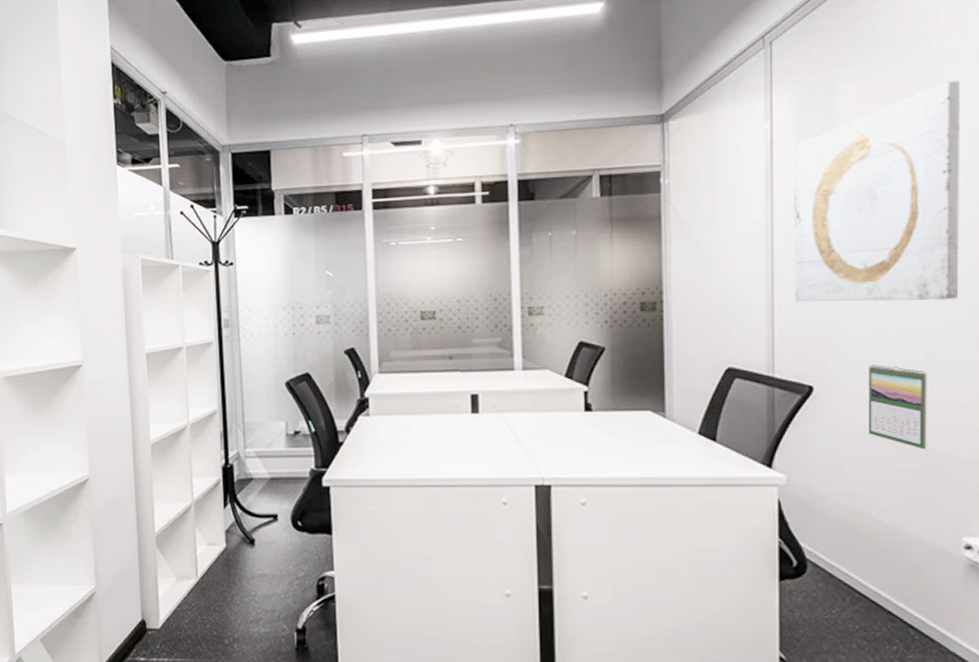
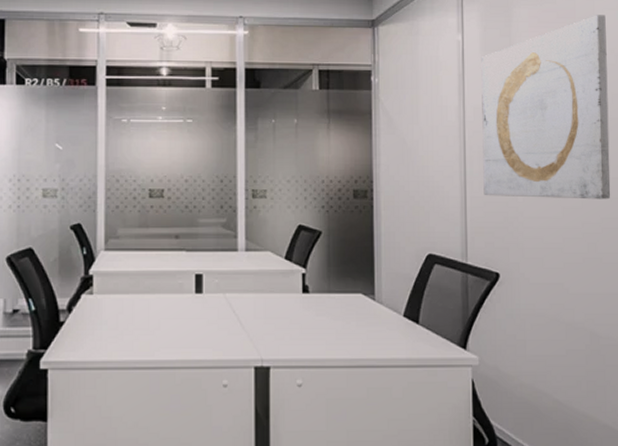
calendar: present [868,365,927,450] -> none [544,255,591,333]

